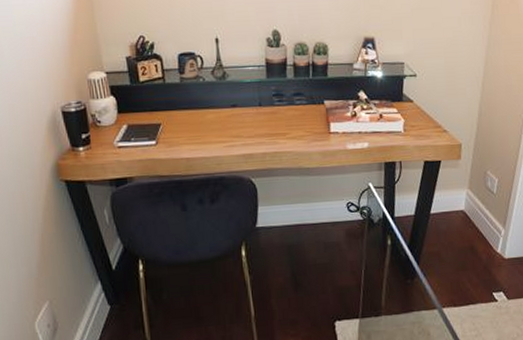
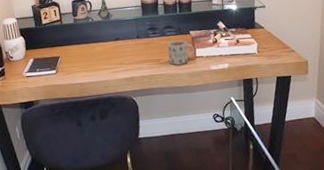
mug: none [296,111,329,142] -> present [167,40,195,65]

